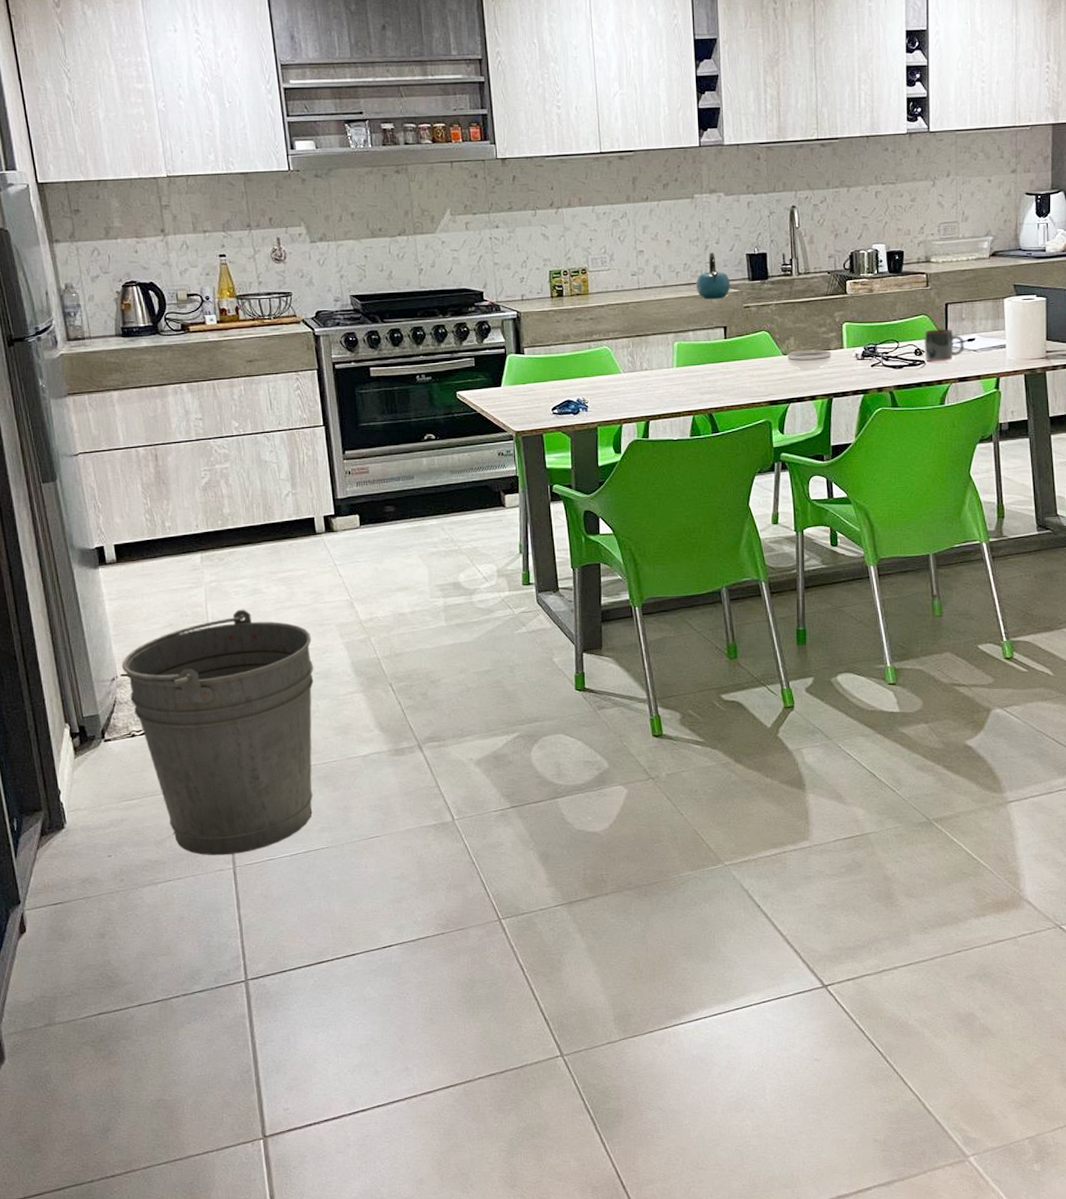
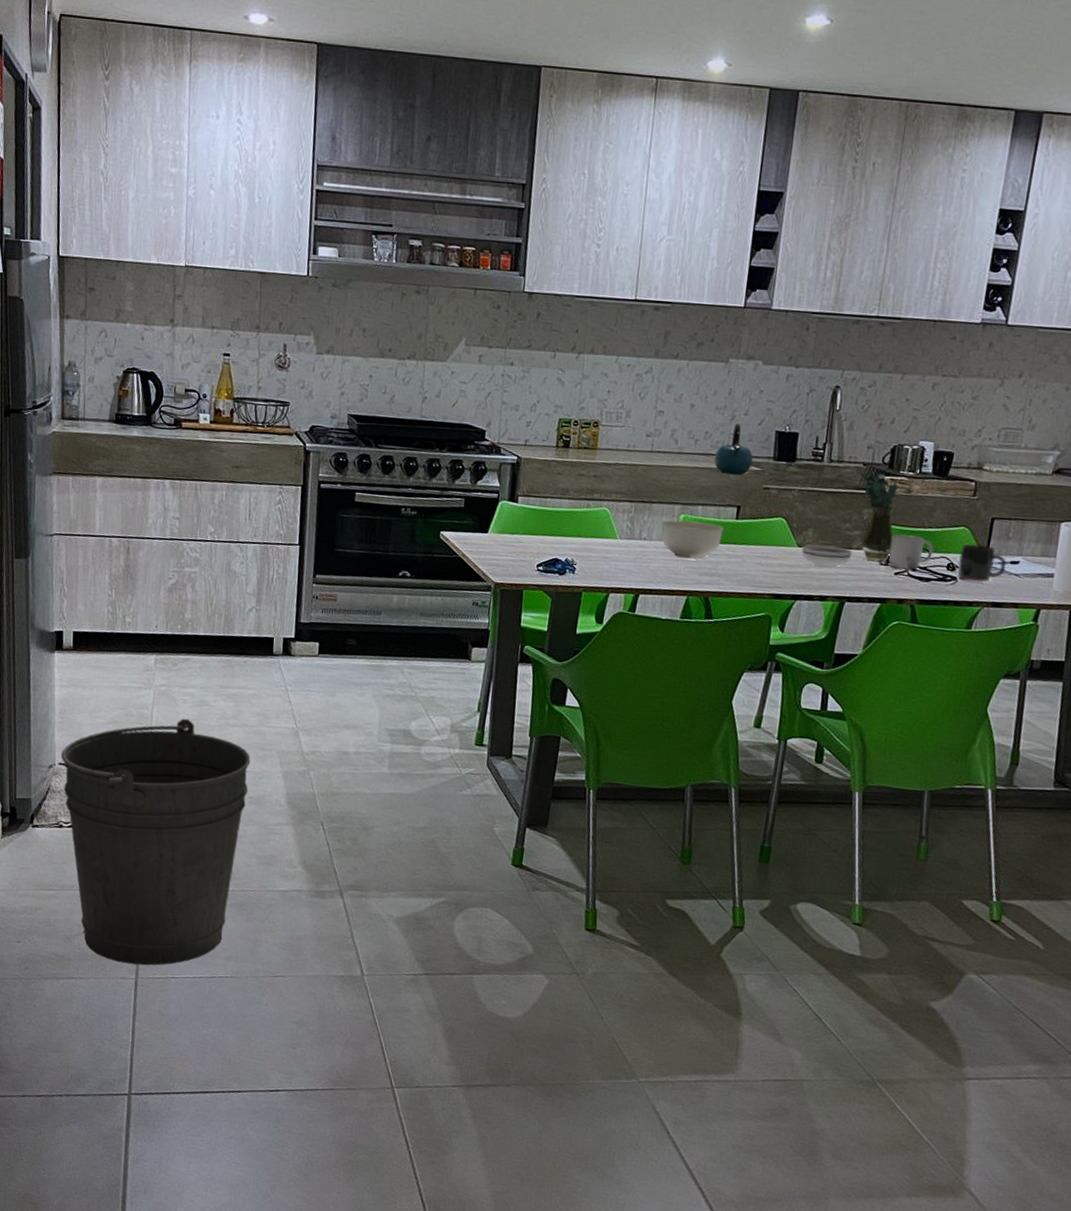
bowl: none [658,346,715,382] -> present [661,520,724,560]
vase: none [830,275,865,358] -> present [861,467,898,563]
mug: none [863,329,901,361] -> present [888,534,934,570]

